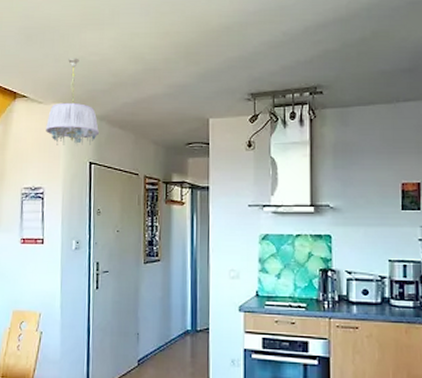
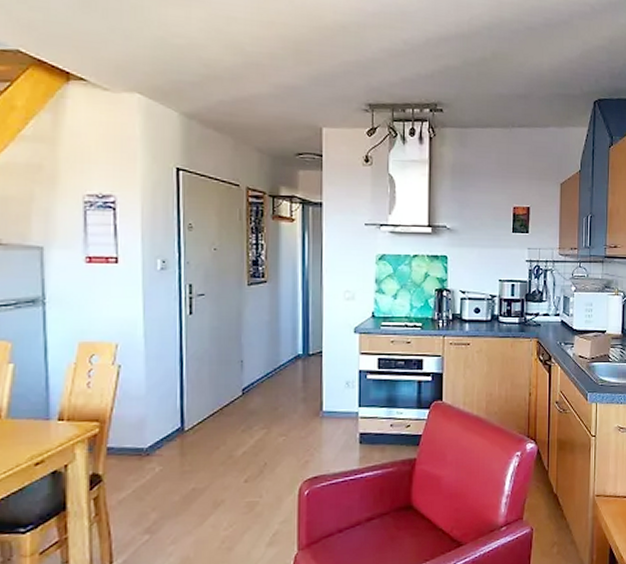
ceiling light fixture: present [46,58,99,146] -> none [115,36,188,148]

